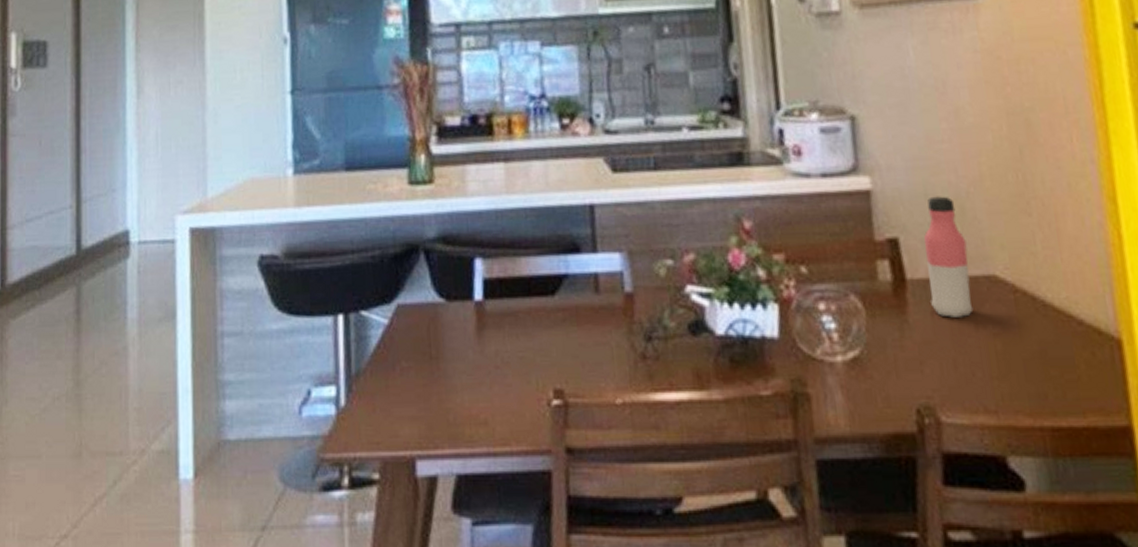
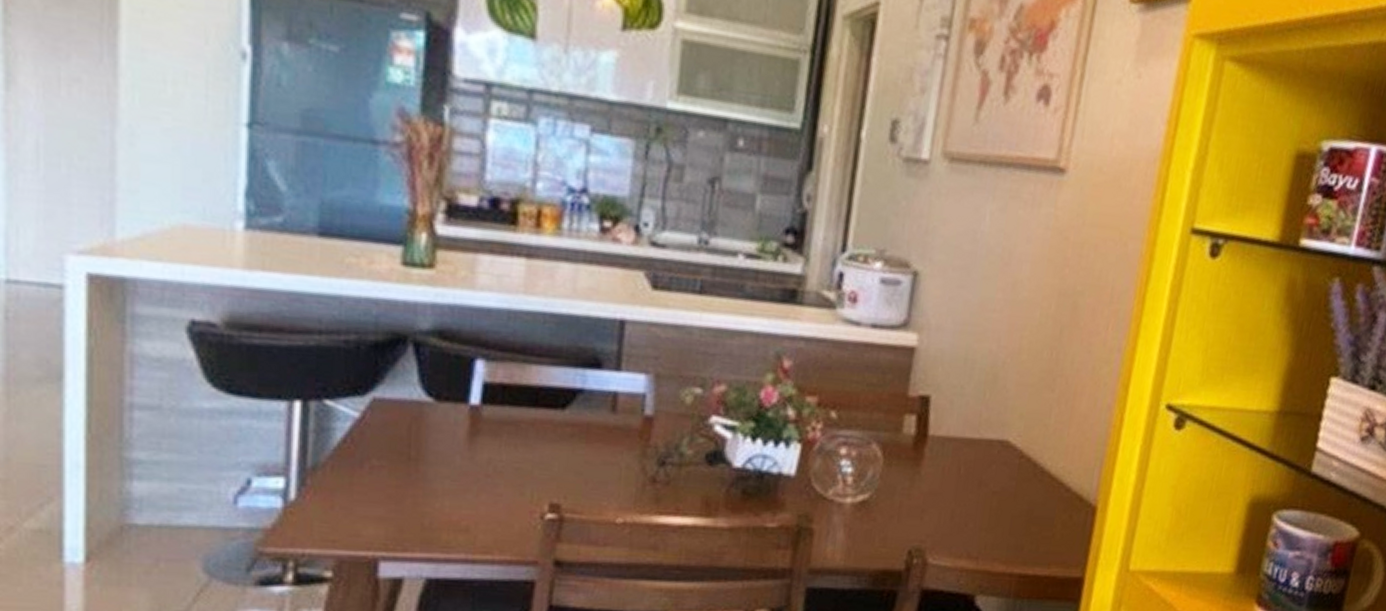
water bottle: present [923,196,974,318] -> none [945,361,991,475]

